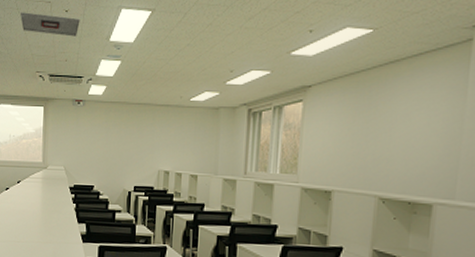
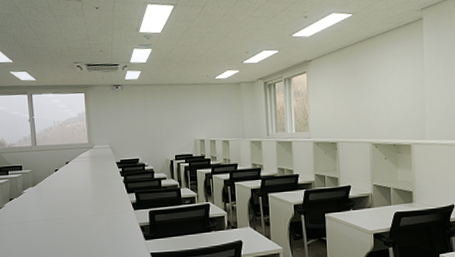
ceiling vent: present [20,12,80,37] -> none [53,10,111,30]

